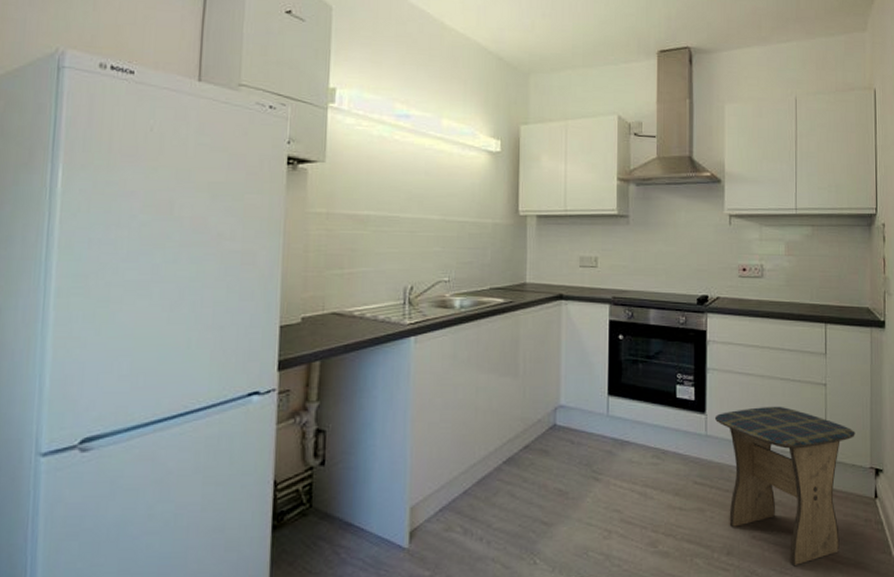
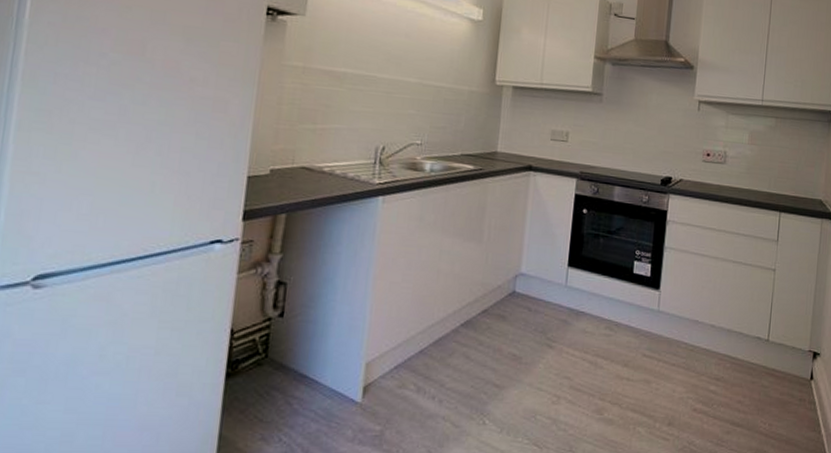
stool: present [714,406,855,567] -> none [667,287,798,440]

